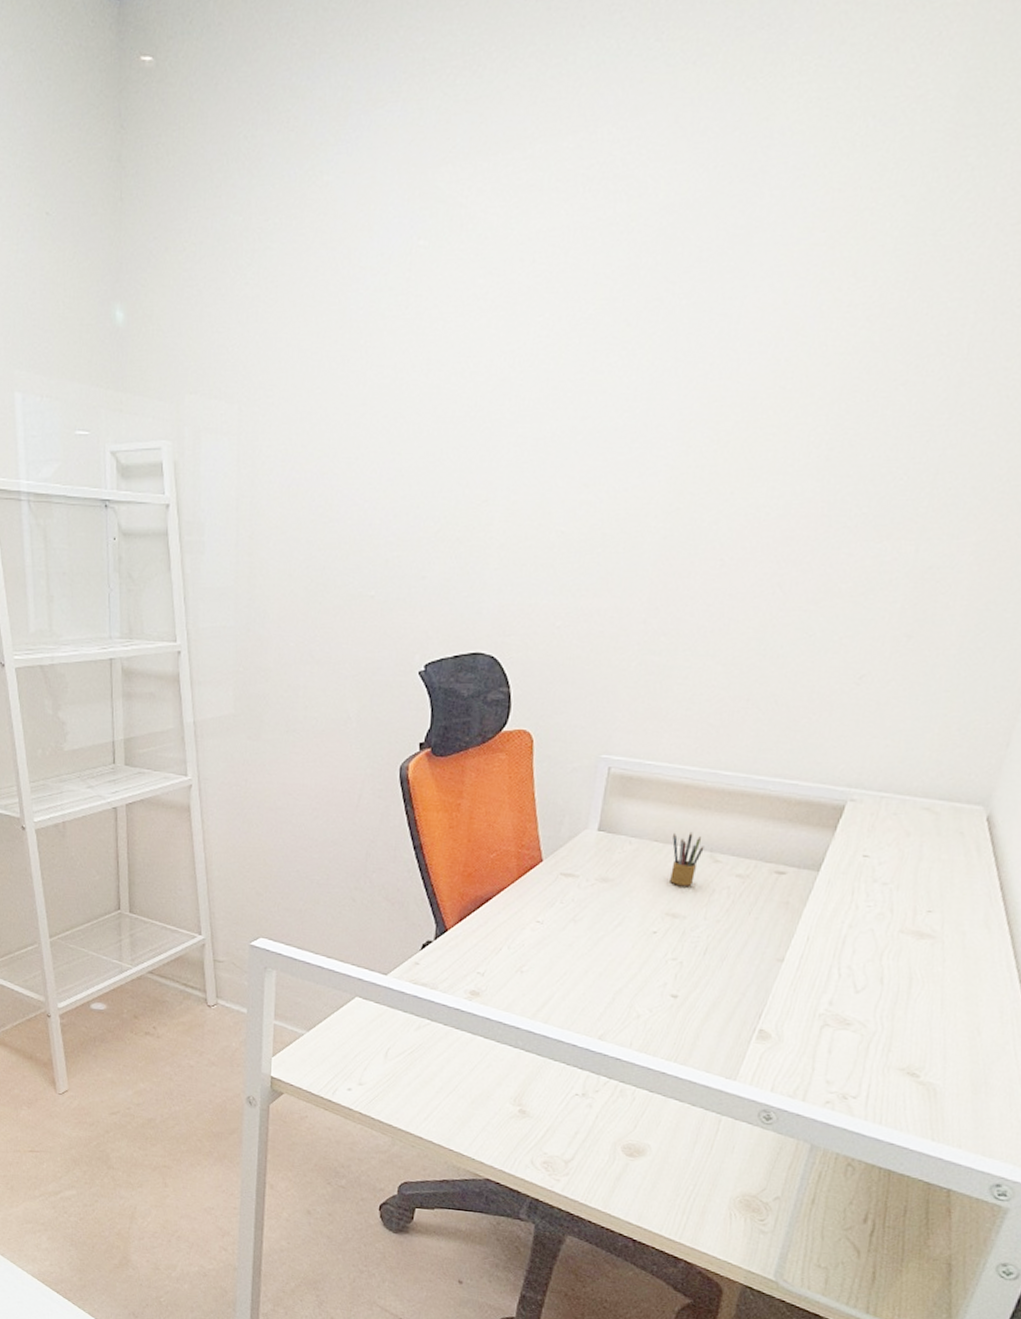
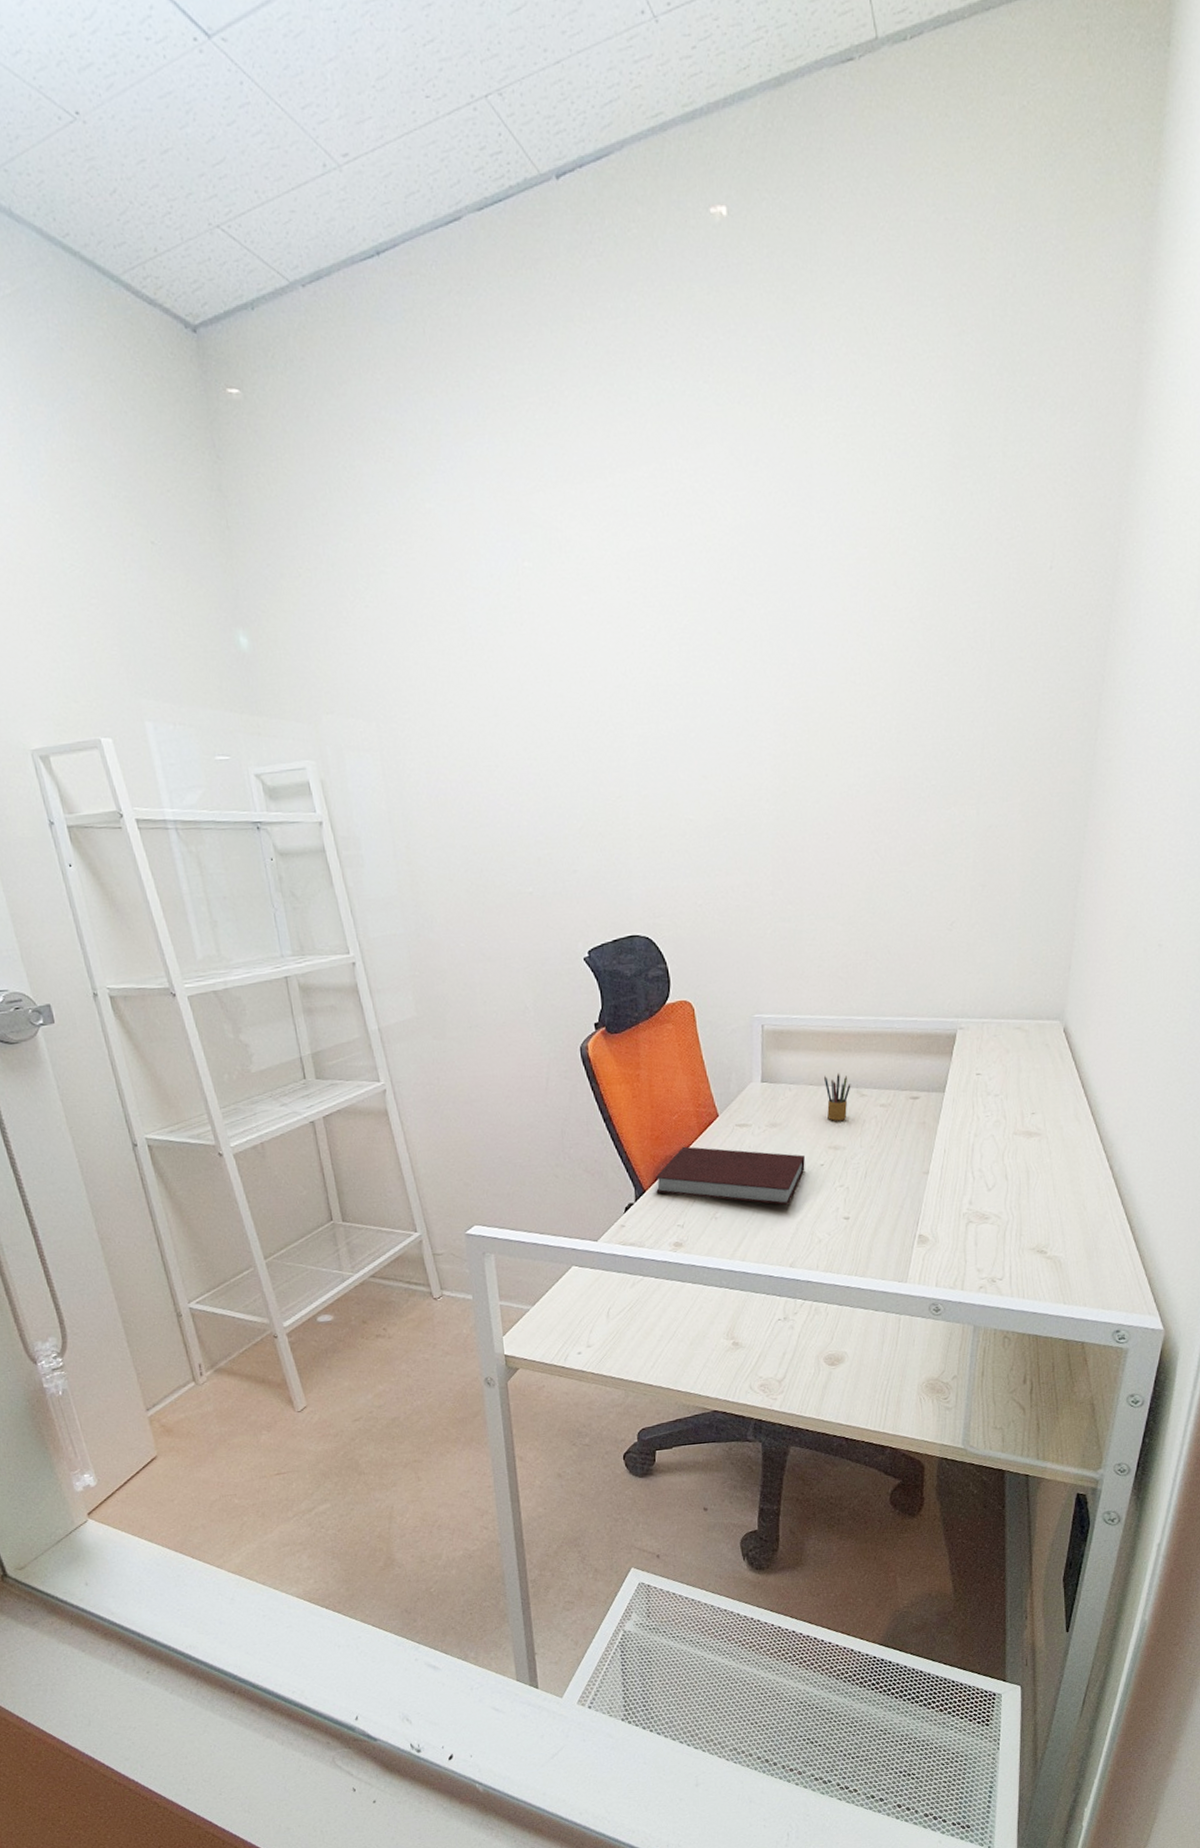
notebook: none [459,888,636,971] -> present [655,1146,805,1206]

